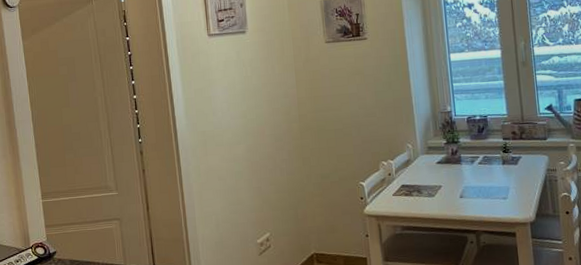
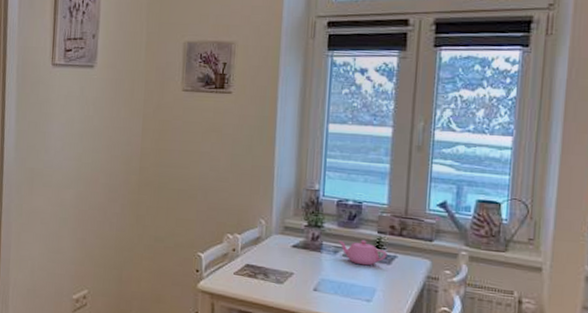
teapot: none [473,147,514,169] -> present [338,239,387,266]

